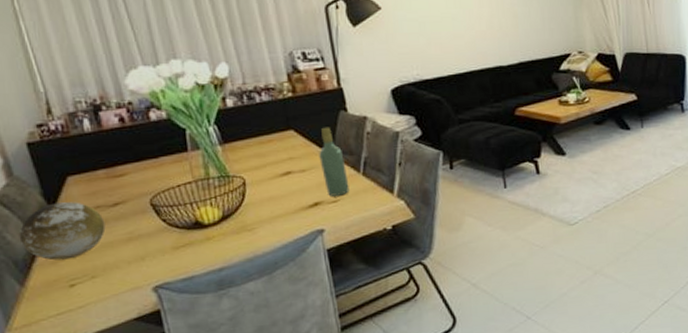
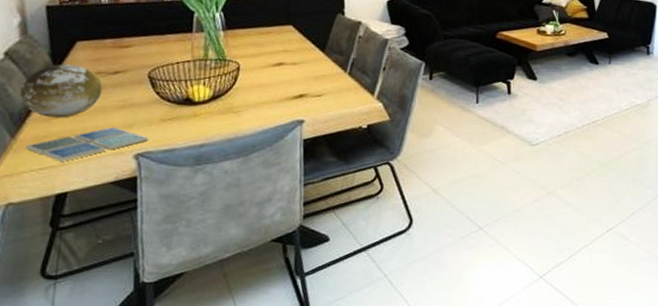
drink coaster: none [38,261,165,304] -> present [26,126,149,162]
wine bottle: present [319,127,350,196] -> none [311,26,335,91]

